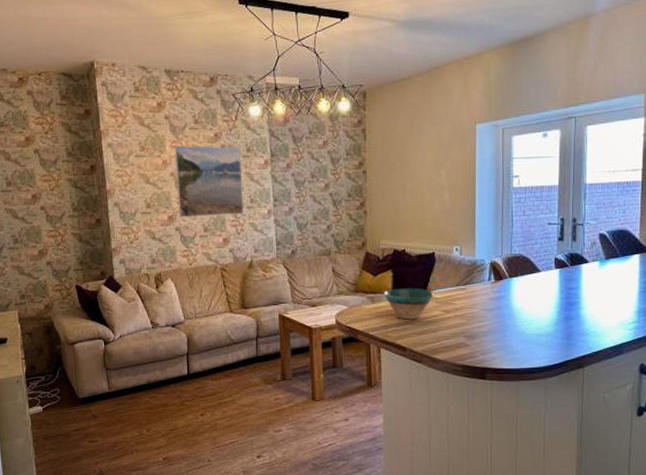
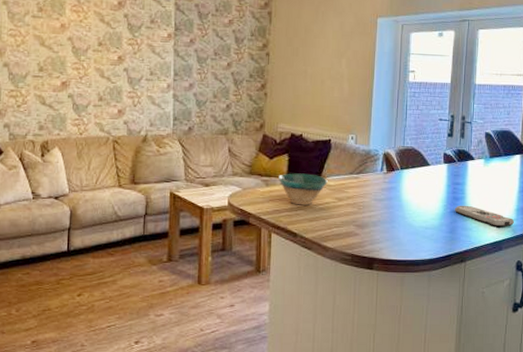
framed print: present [174,145,244,218] -> none [72,10,144,86]
remote control: none [570,310,635,330] -> present [455,205,514,227]

